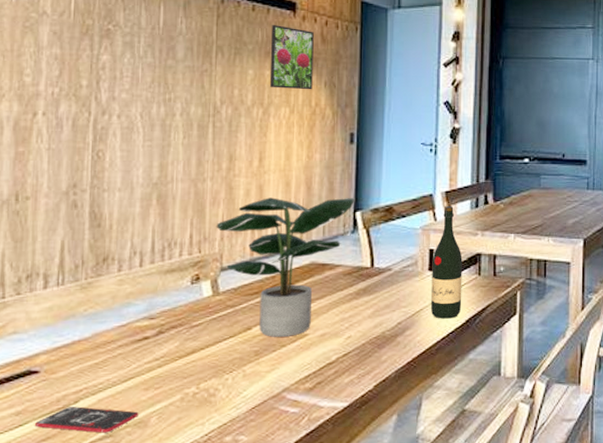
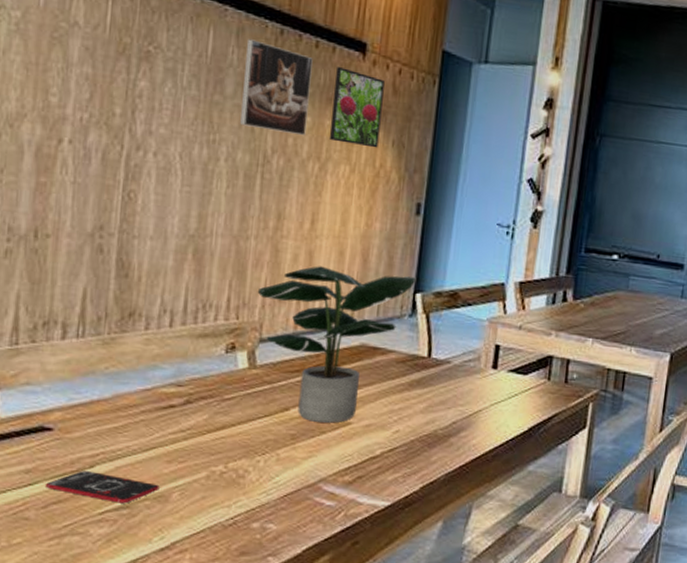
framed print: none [192,10,251,87] -> present [240,39,313,136]
wine bottle: present [431,205,462,319] -> none [491,298,532,424]

